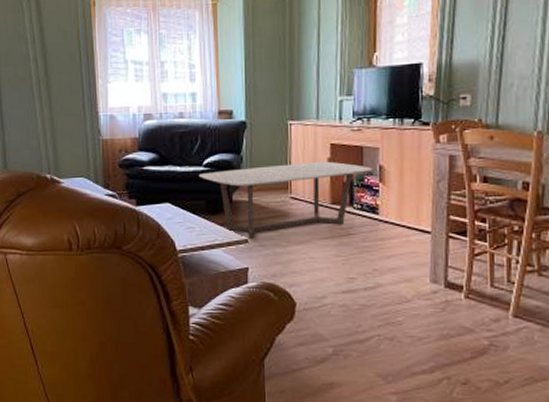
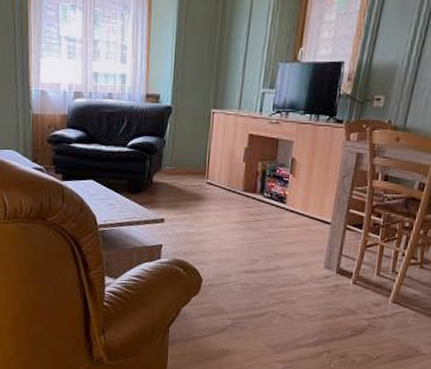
coffee table: present [198,161,373,239] -> none [122,150,285,219]

